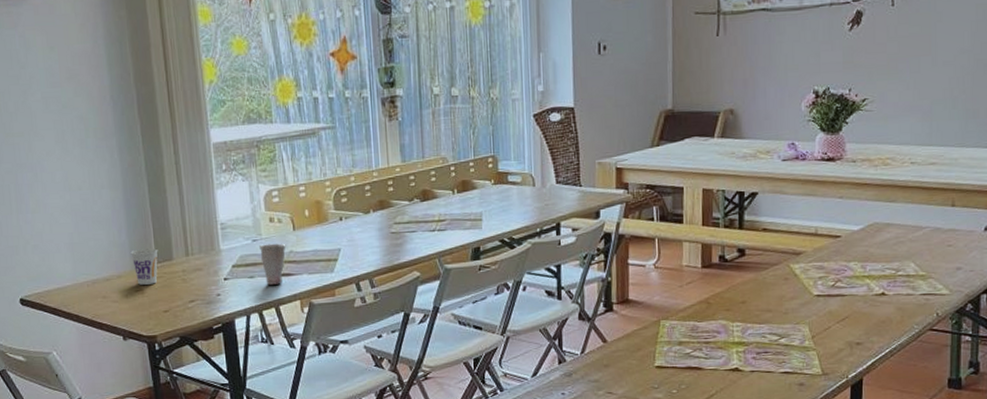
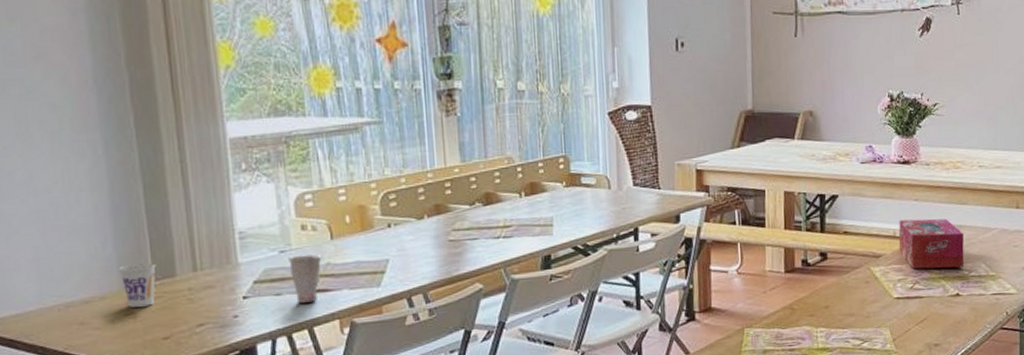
tissue box: none [820,216,892,267] -> present [898,219,964,269]

